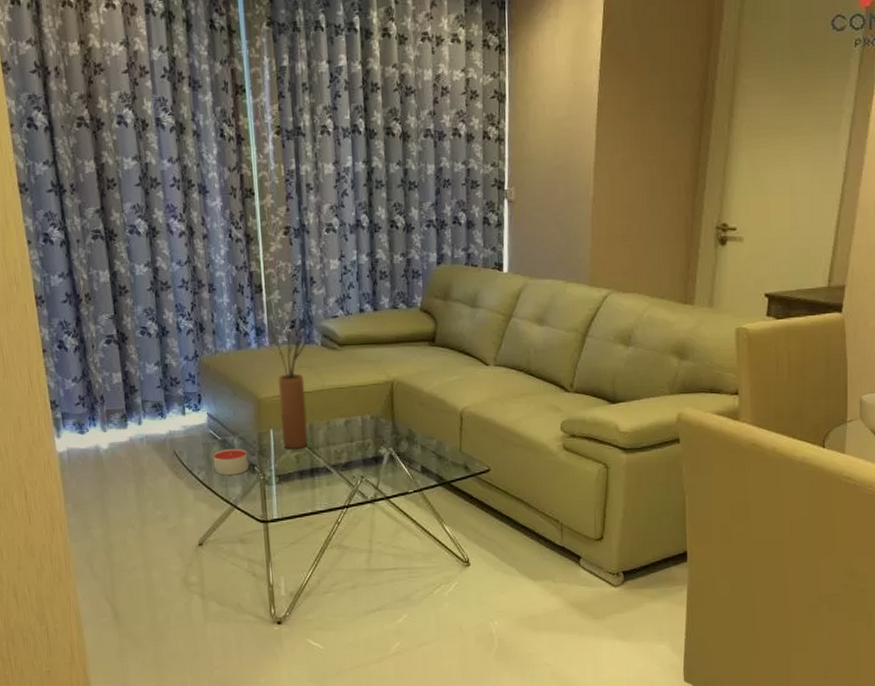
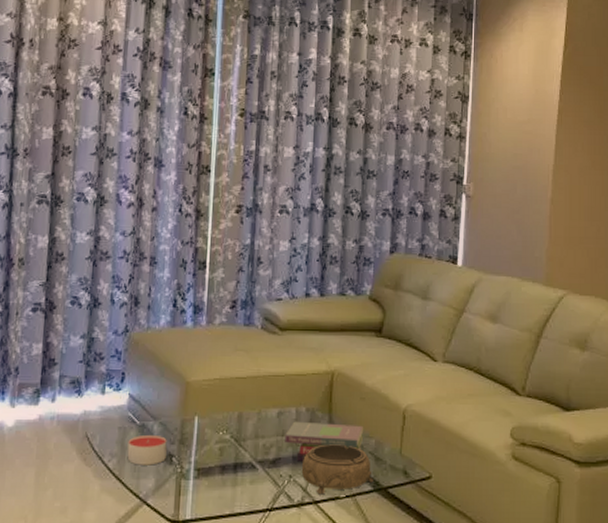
vase: present [269,305,314,450] -> none [207,285,257,441]
books: none [353,428,425,464] -> present [284,421,363,462]
decorative bowl: none [371,446,438,491] -> present [301,444,374,495]

